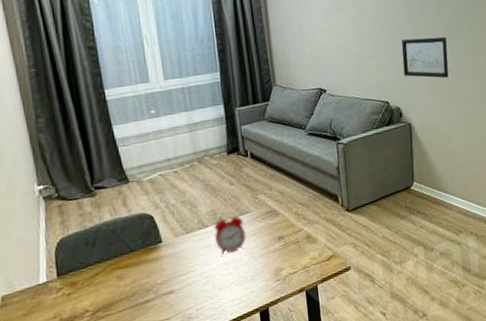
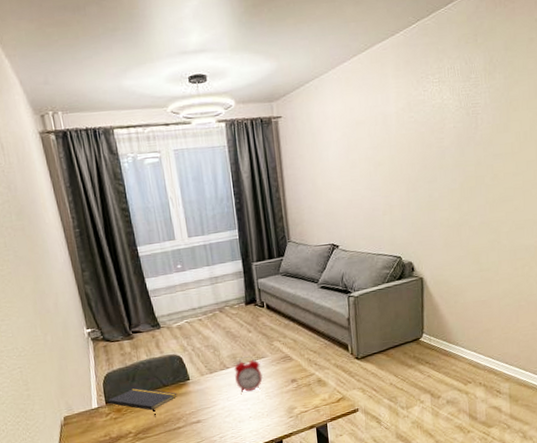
notepad: none [60,255,147,290] -> present [107,388,178,417]
wall art: present [401,37,449,78] -> none [416,190,466,233]

